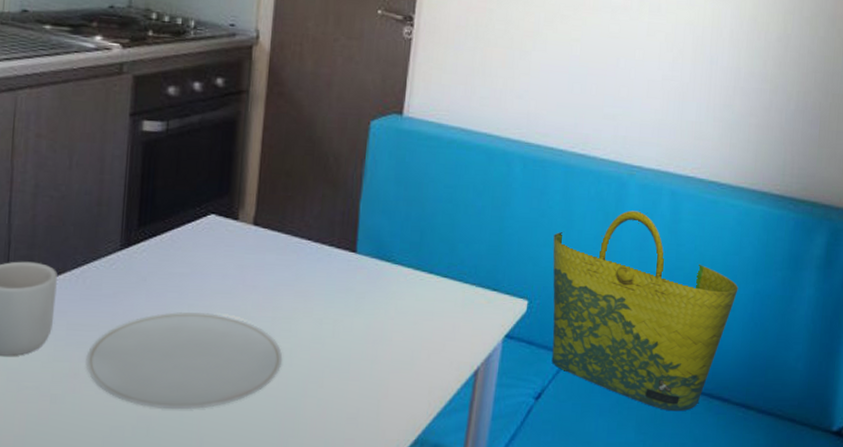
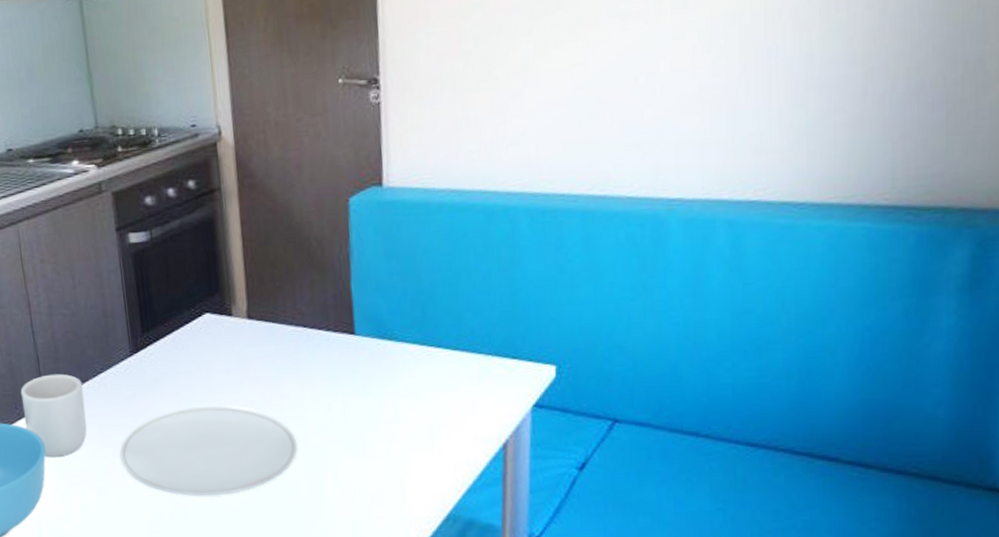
tote bag: present [551,210,739,412] -> none [578,249,838,476]

